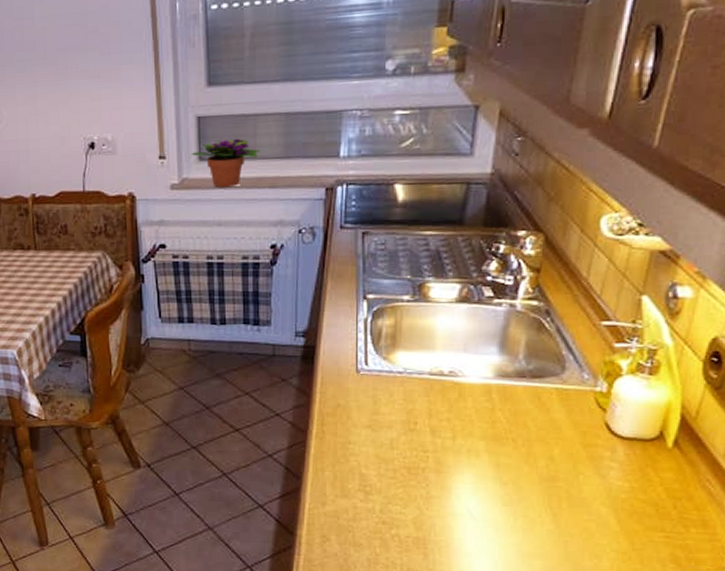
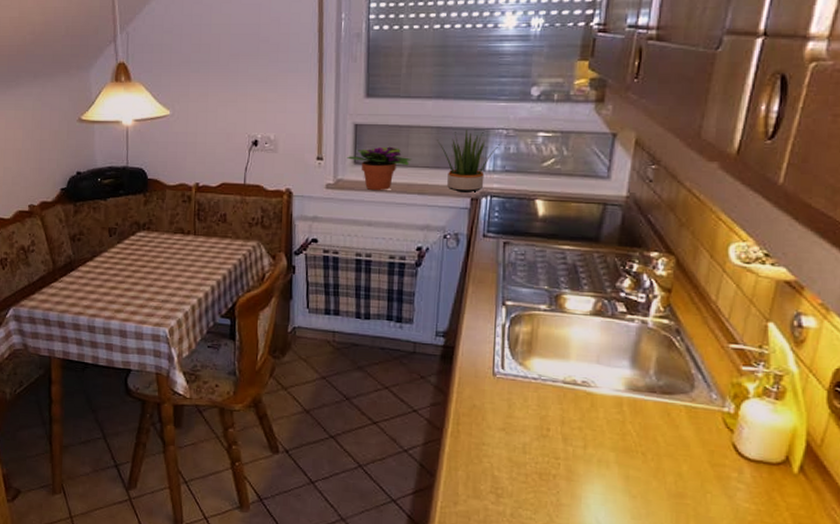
potted plant: none [285,113,357,184] -> present [436,129,502,194]

